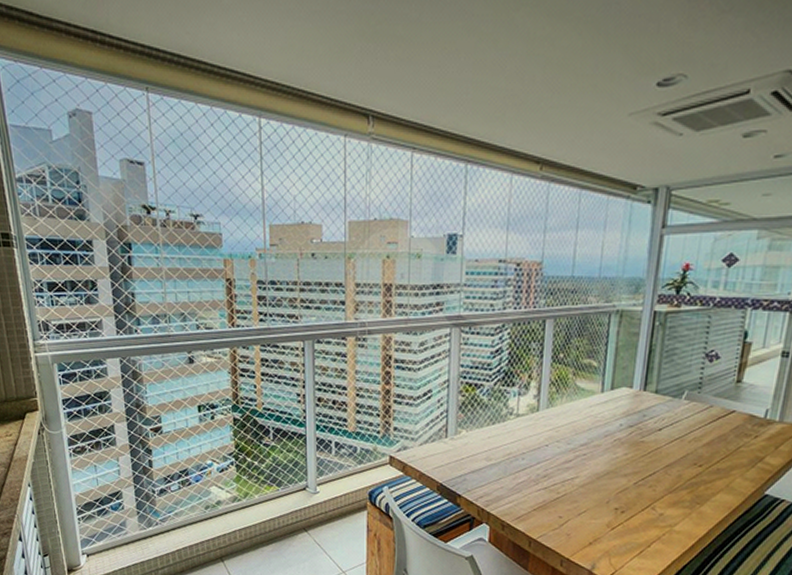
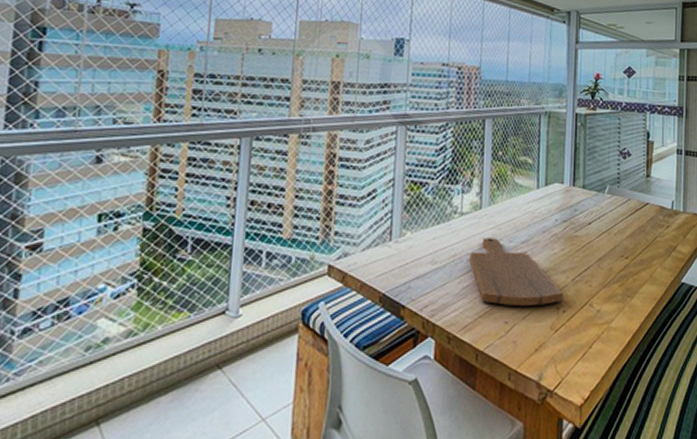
cutting board: none [525,439,623,505] -> present [469,238,563,307]

